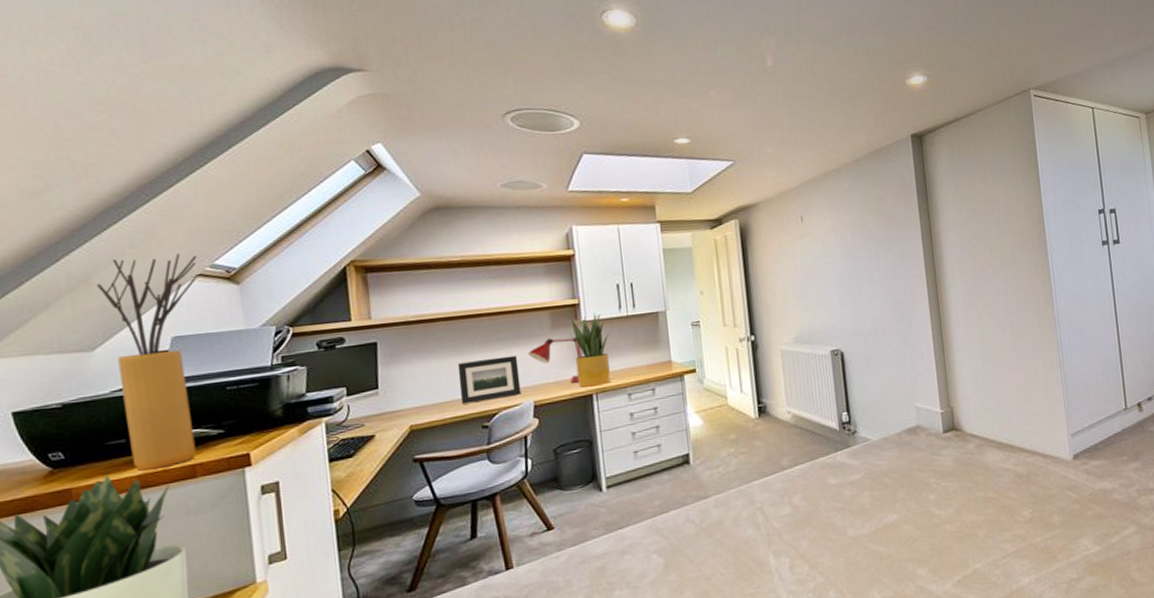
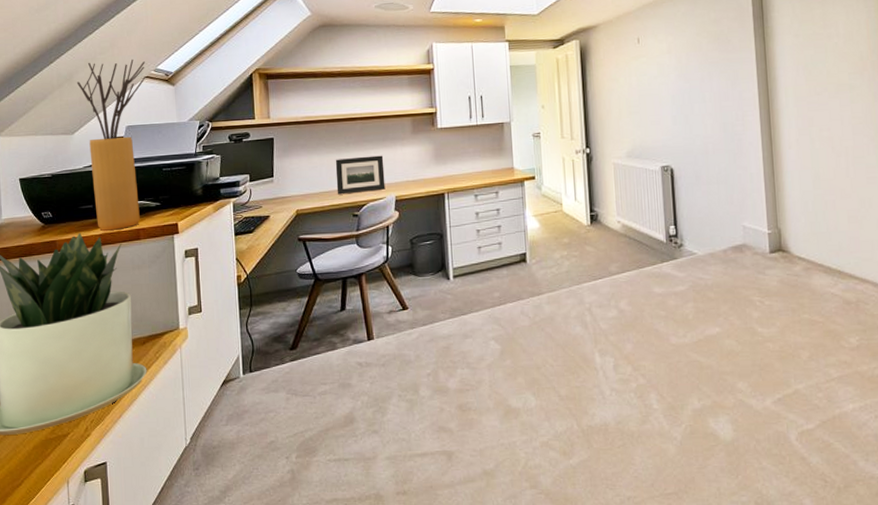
desk lamp: present [528,336,582,383] -> none [392,141,437,182]
planter: present [571,313,611,388] -> none [429,121,461,187]

